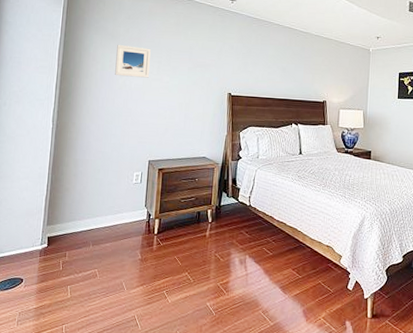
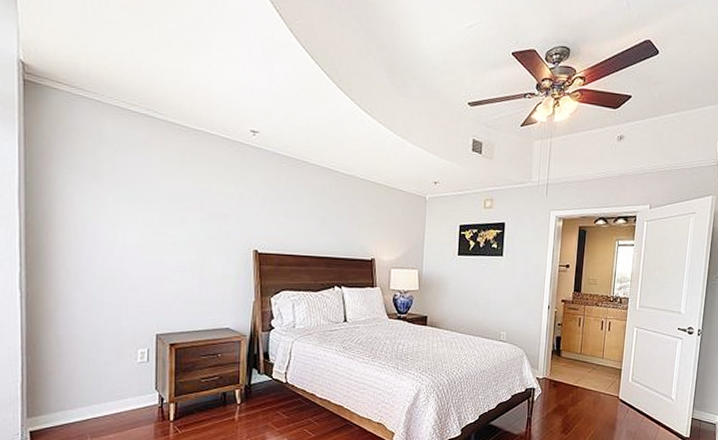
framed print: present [115,44,151,78] -> none [101,187,148,231]

